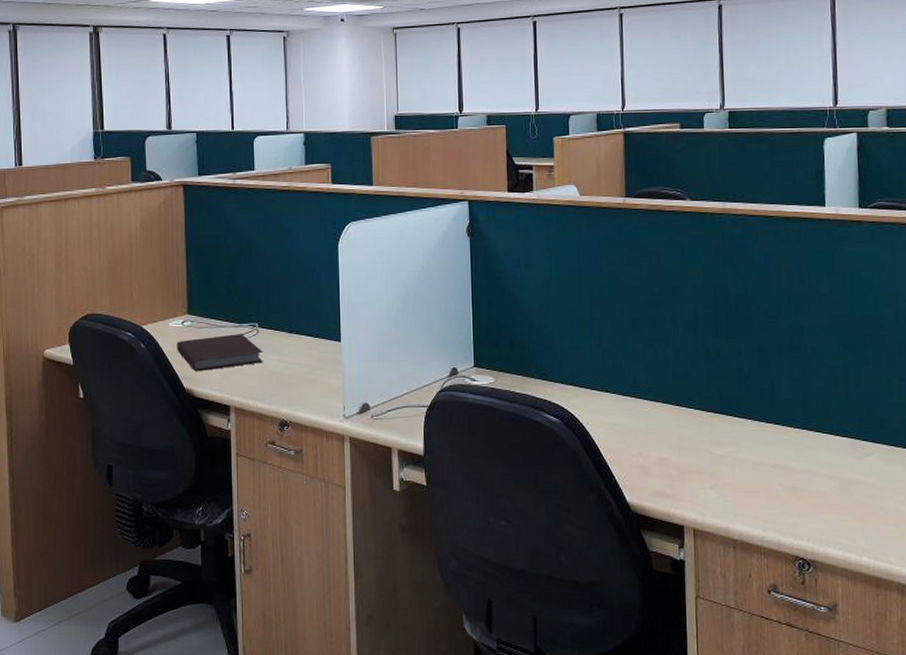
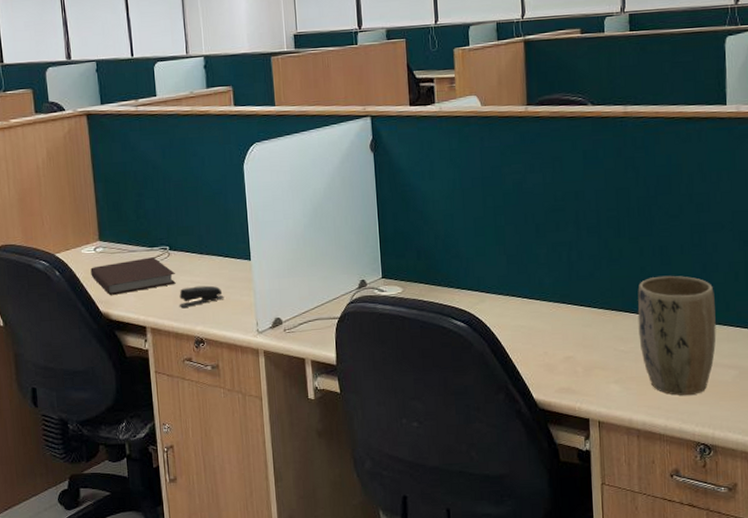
stapler: none [265,366,312,388] -> present [179,285,224,308]
plant pot: none [735,378,816,505] -> present [637,275,716,395]

